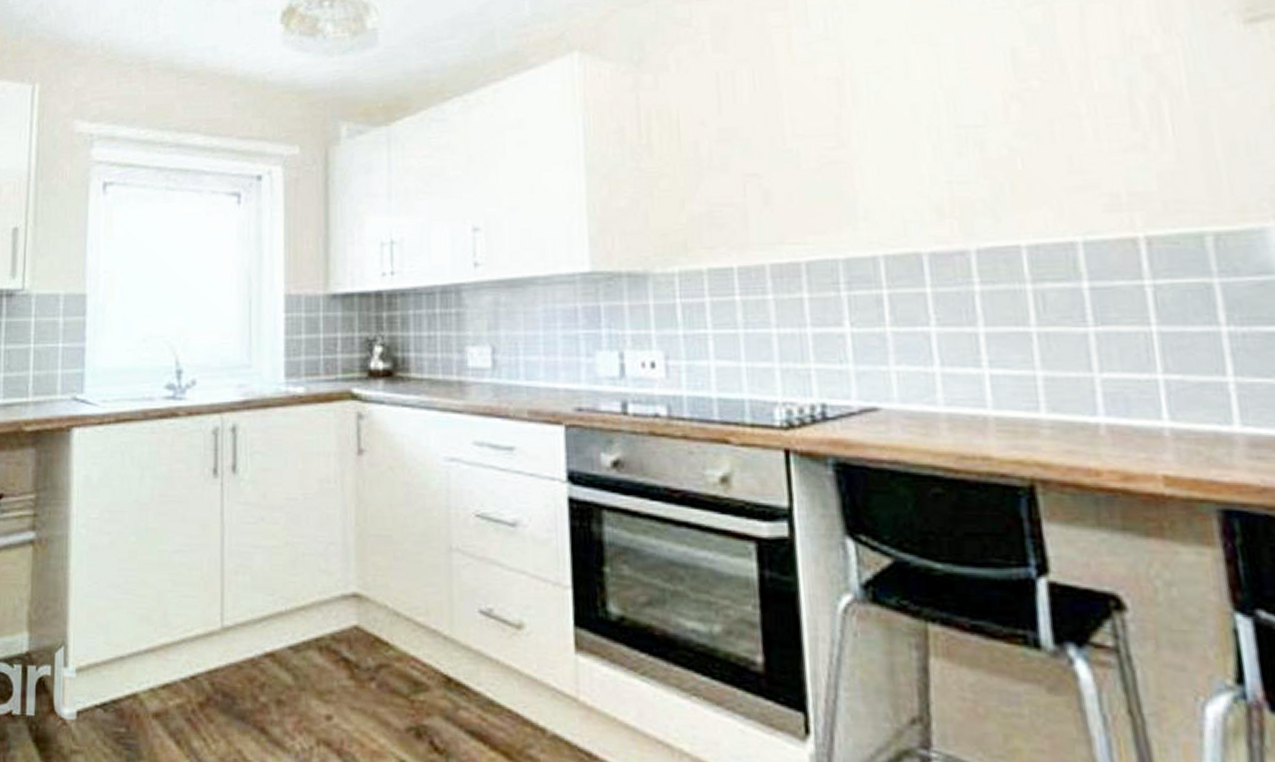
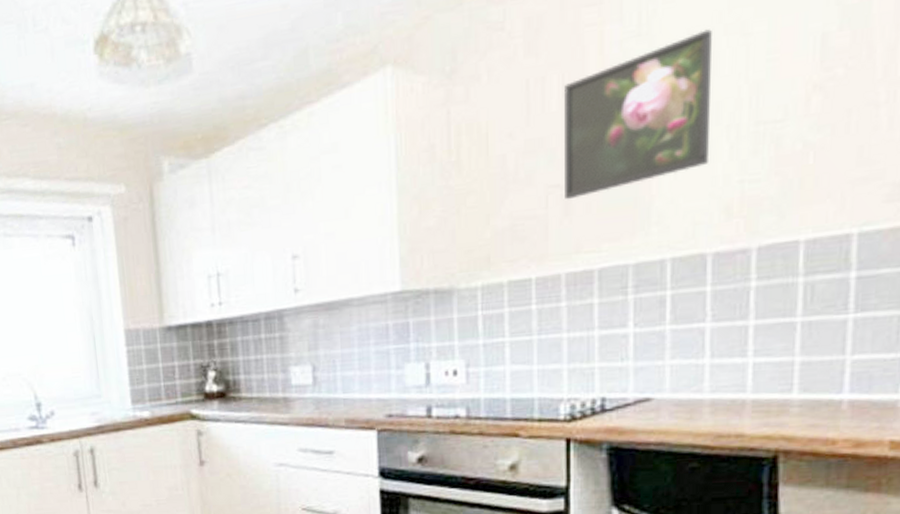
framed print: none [755,37,913,190] -> present [564,29,712,200]

